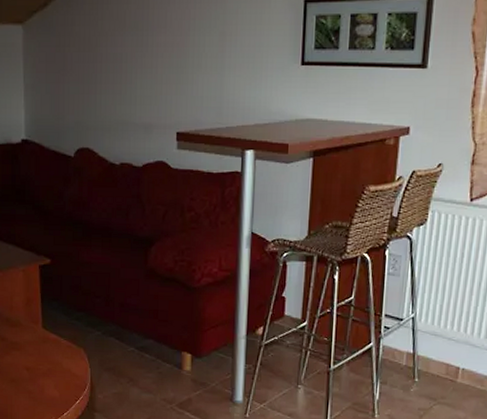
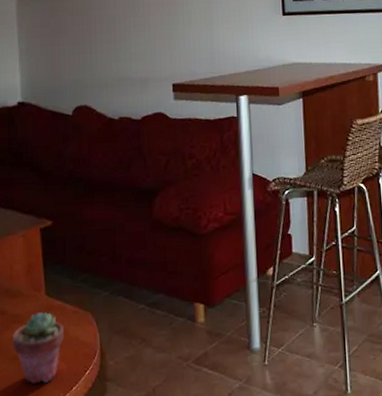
potted succulent: none [10,343,58,406] -> present [11,312,64,385]

